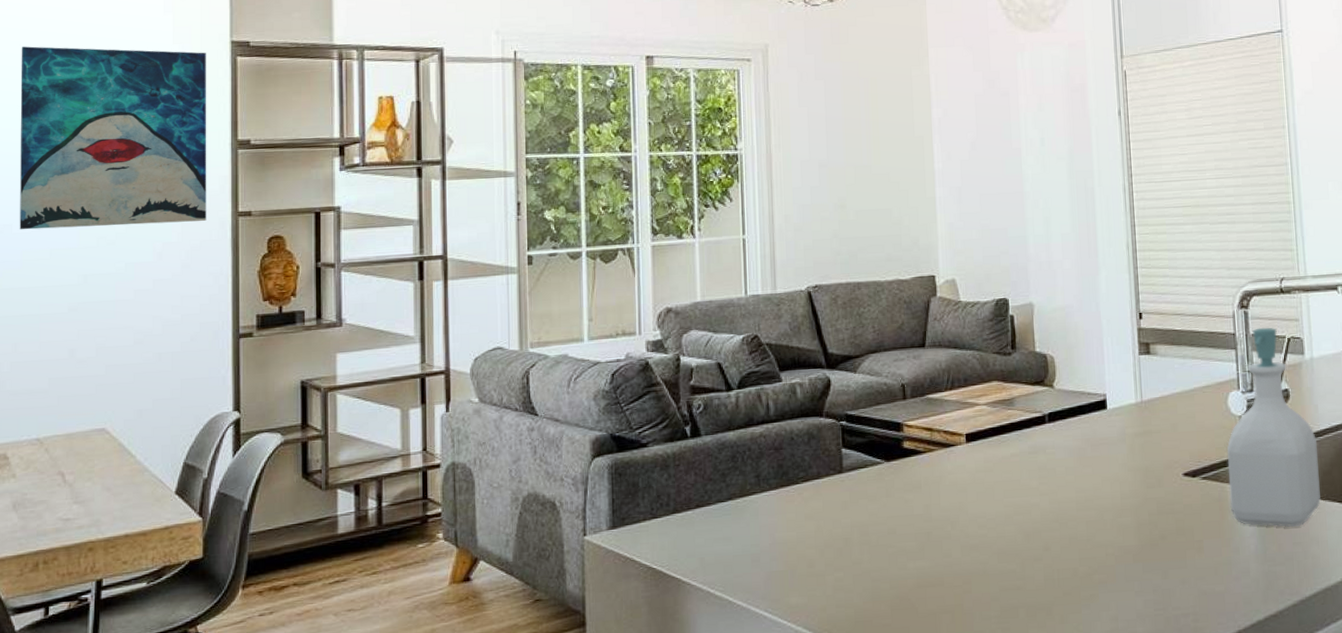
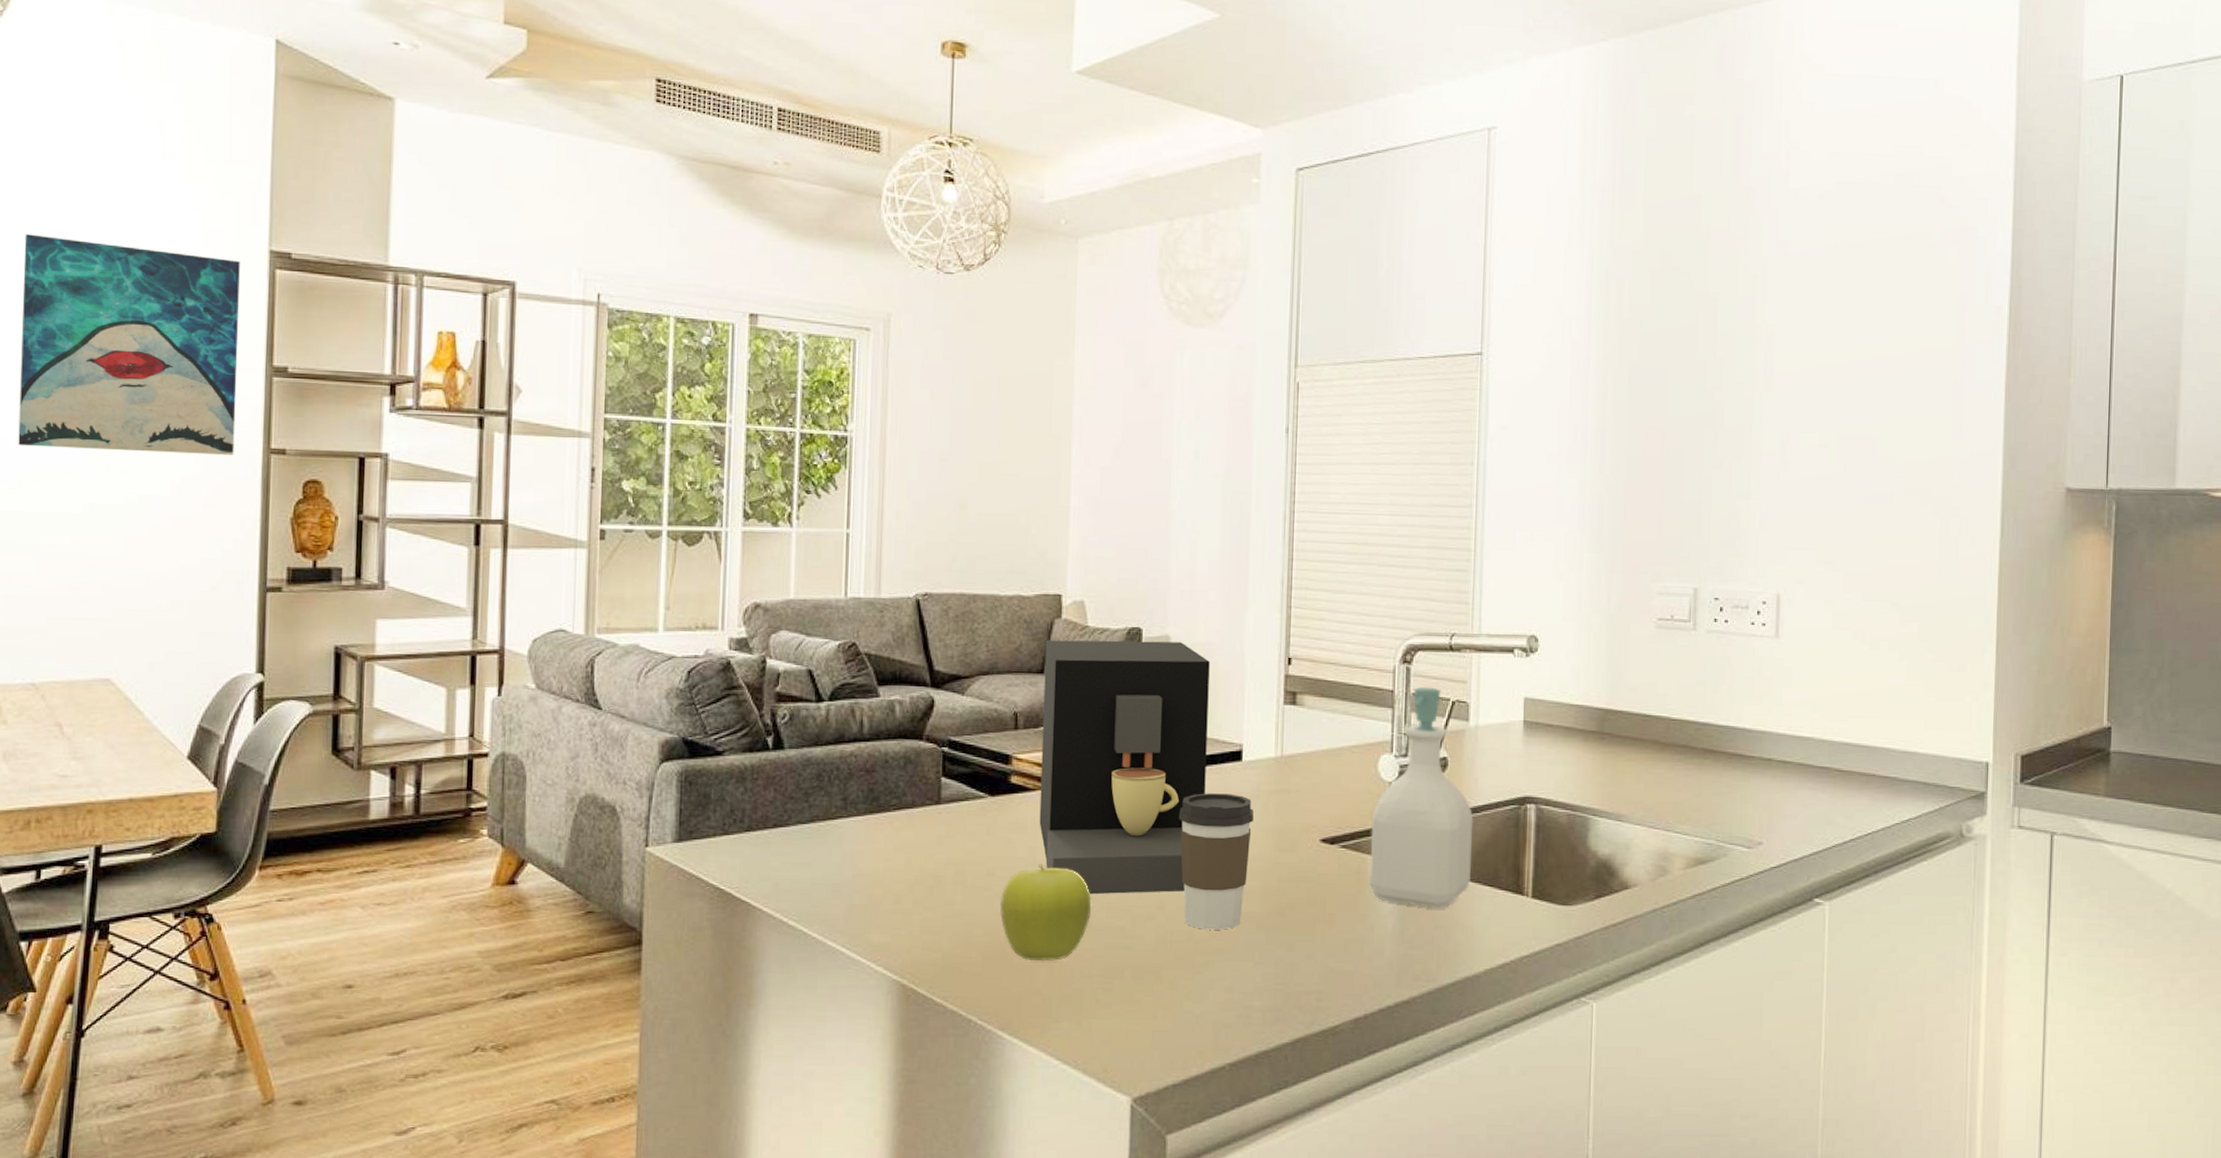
fruit: none [902,518,984,609] -> present [999,863,1091,962]
coffee maker: none [924,308,1077,543] -> present [1039,640,1210,895]
coffee cup: none [1055,439,1123,566] -> present [1178,793,1254,930]

